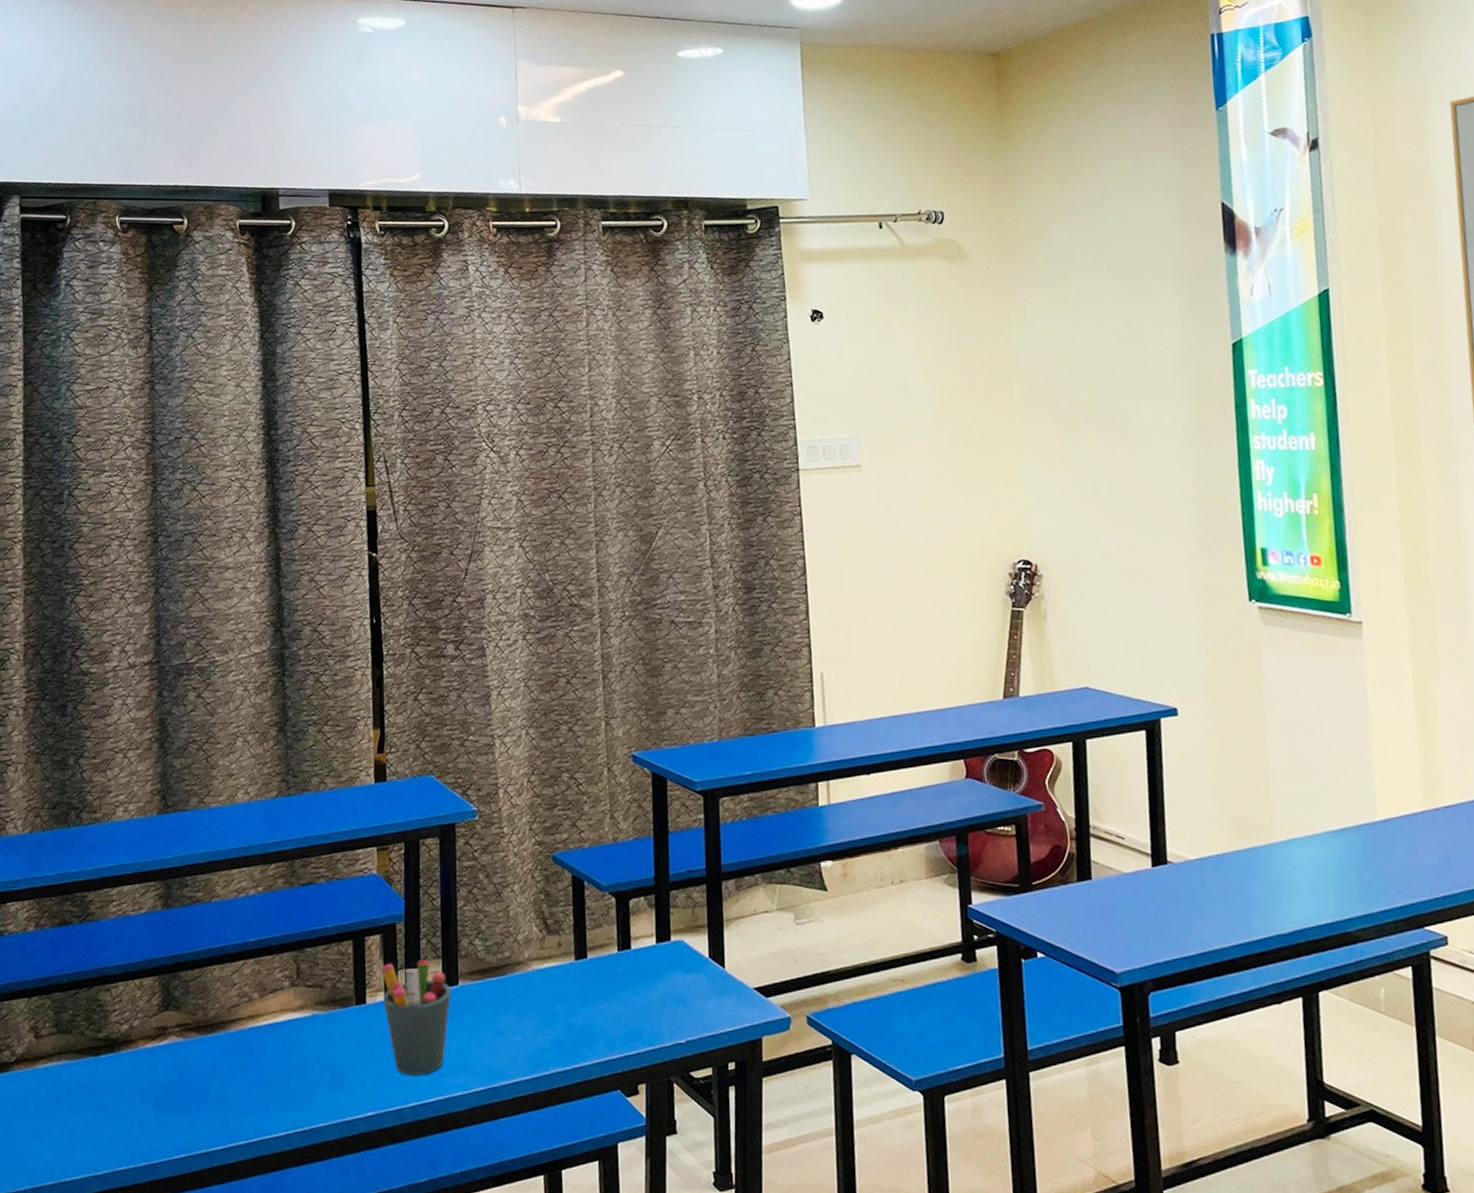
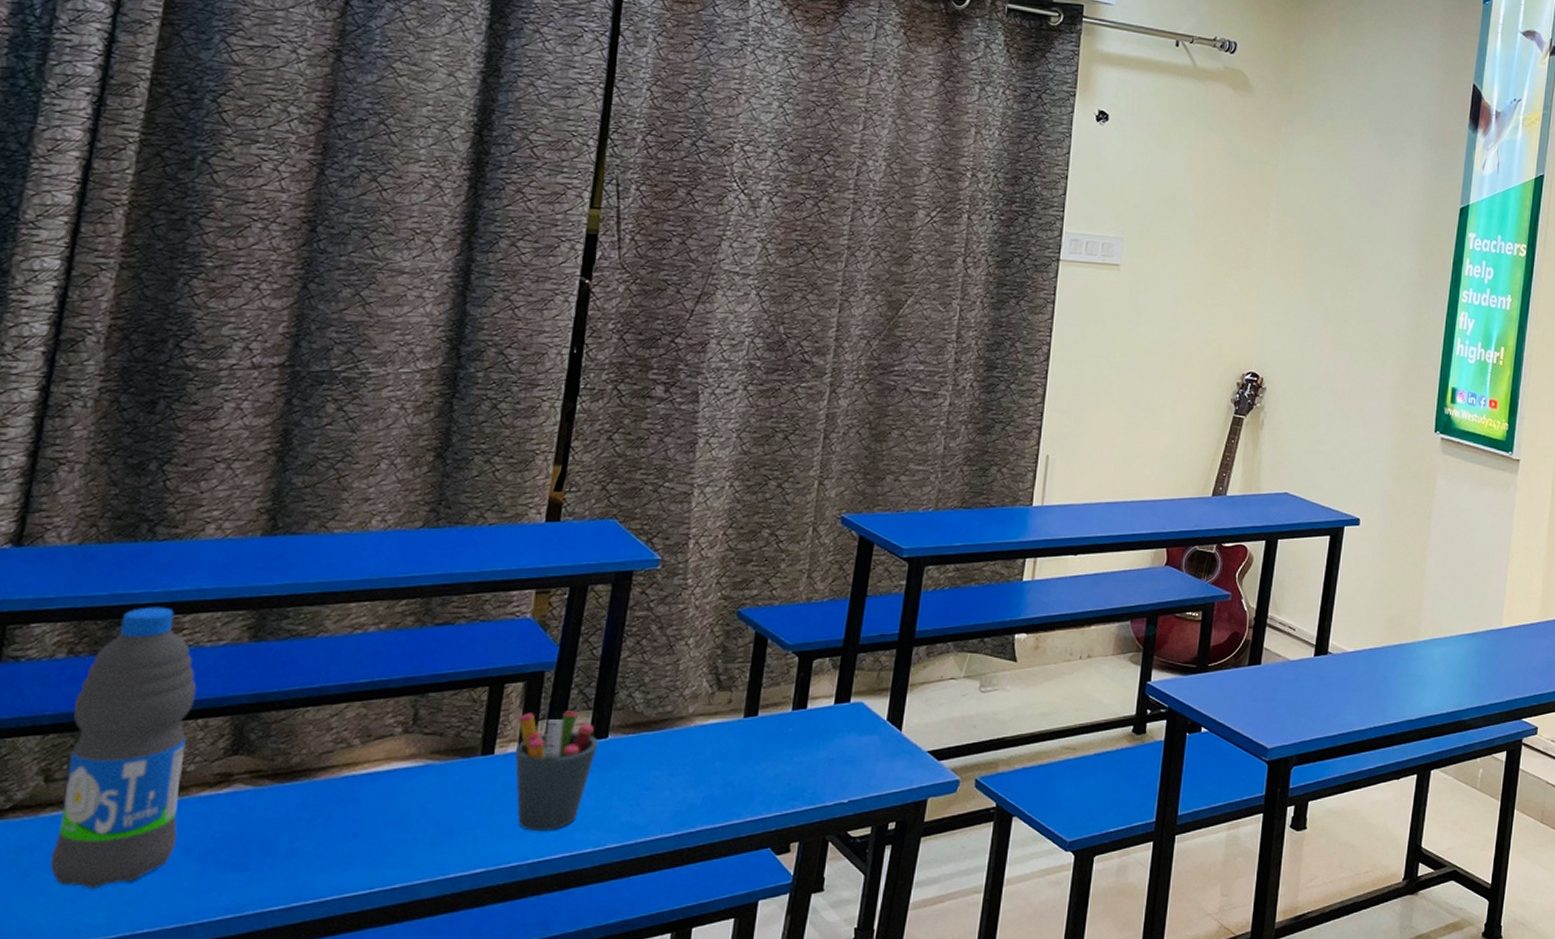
water bottle: none [46,882,135,1130] -> present [50,607,197,888]

